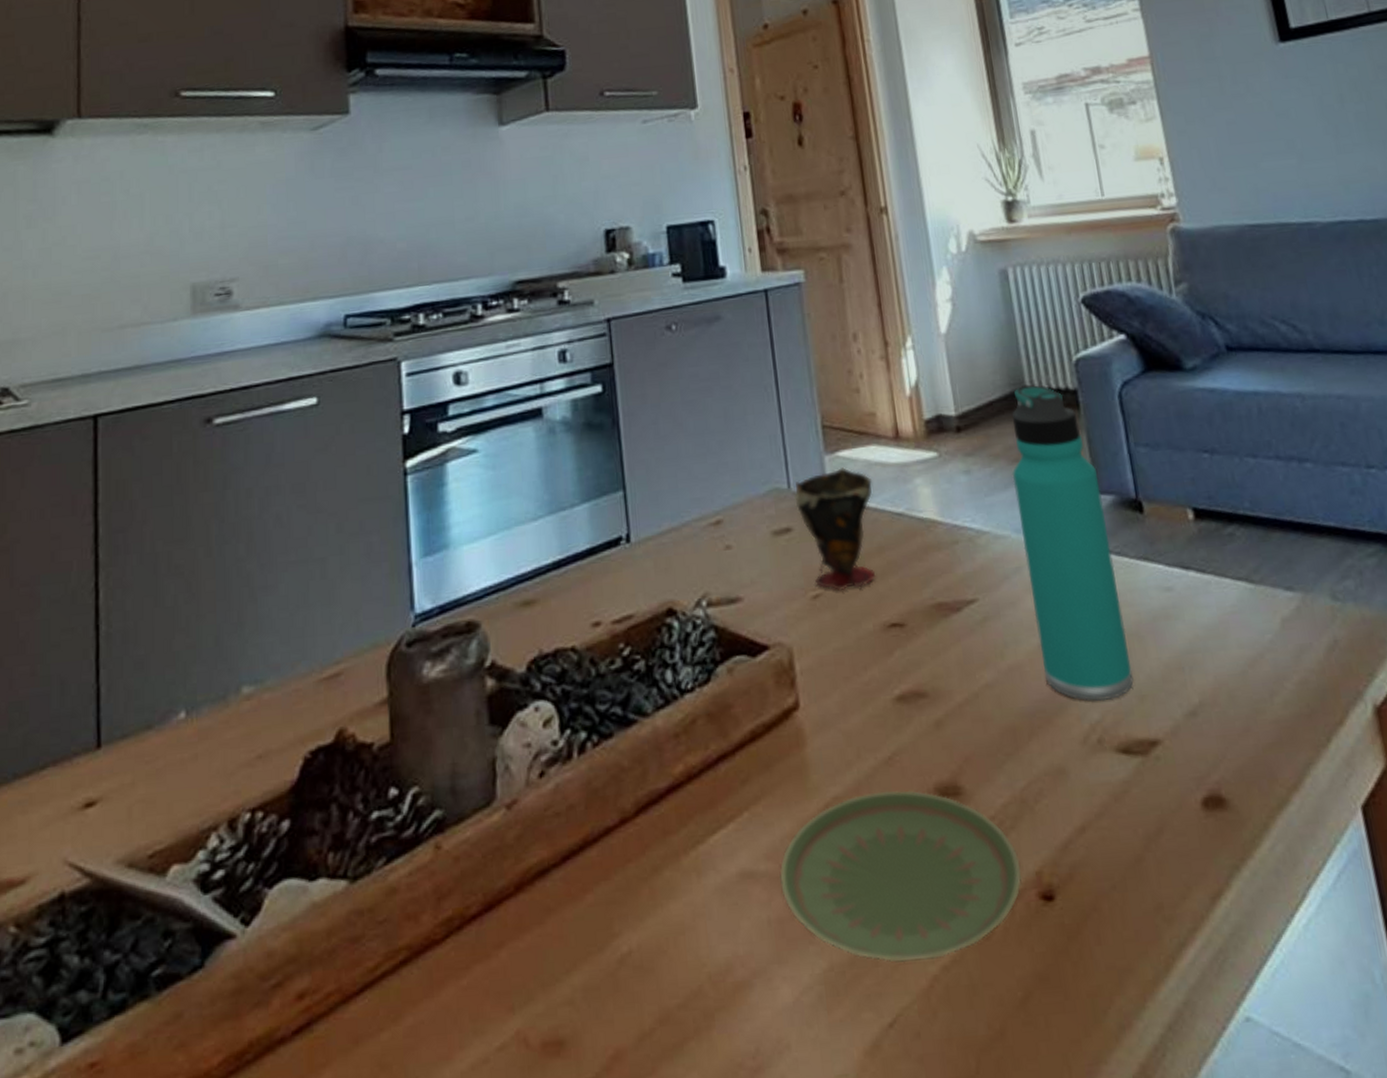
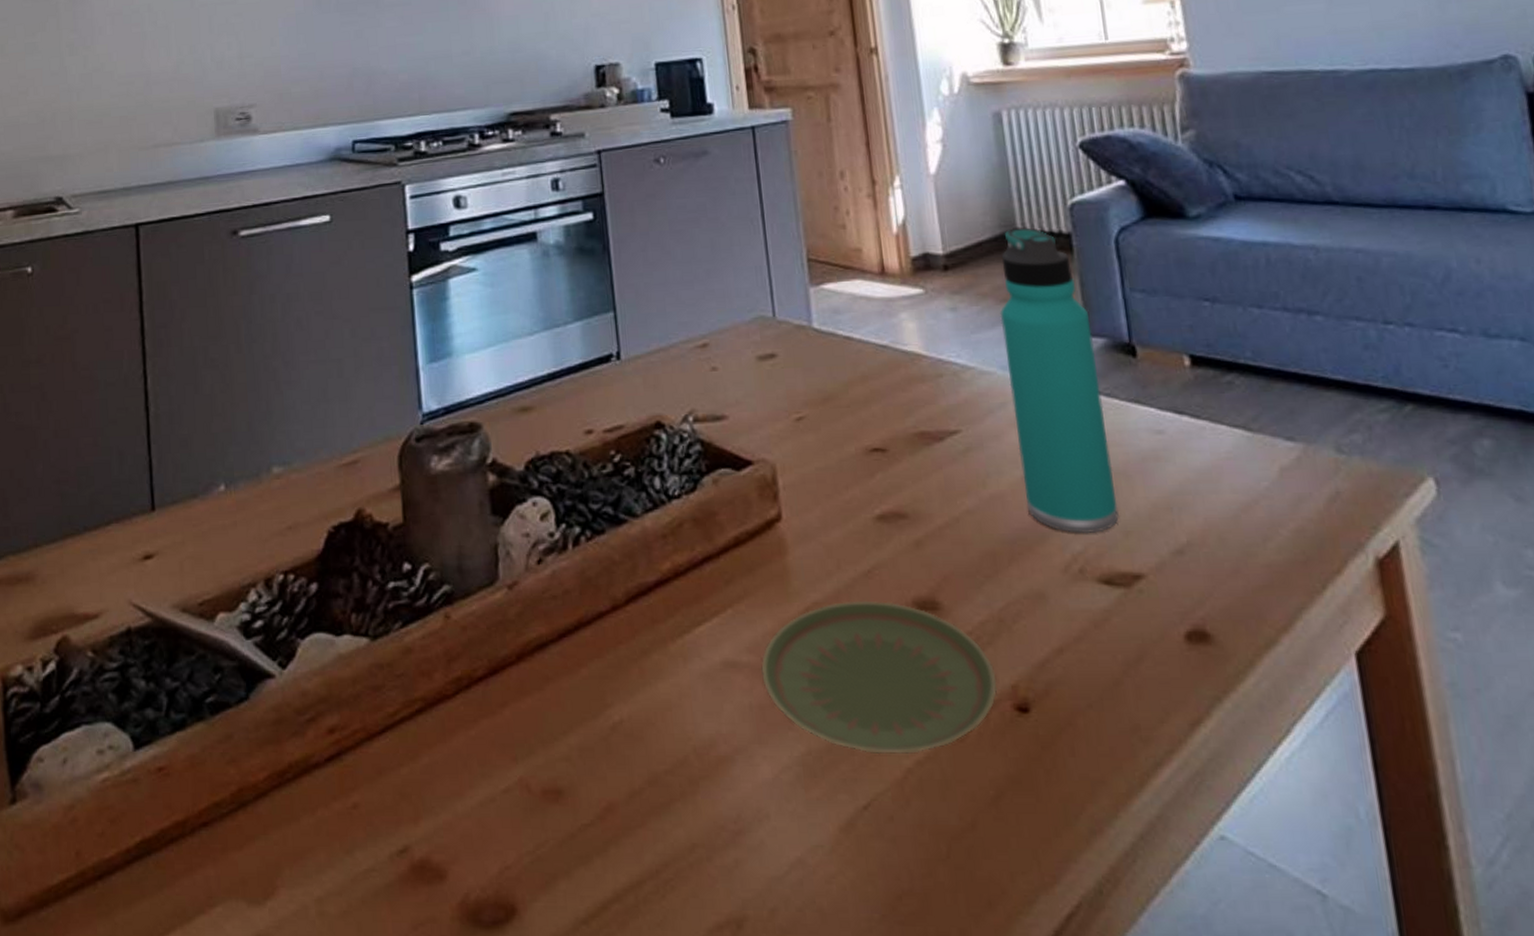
cup: present [794,466,876,591] -> none [779,298,859,415]

